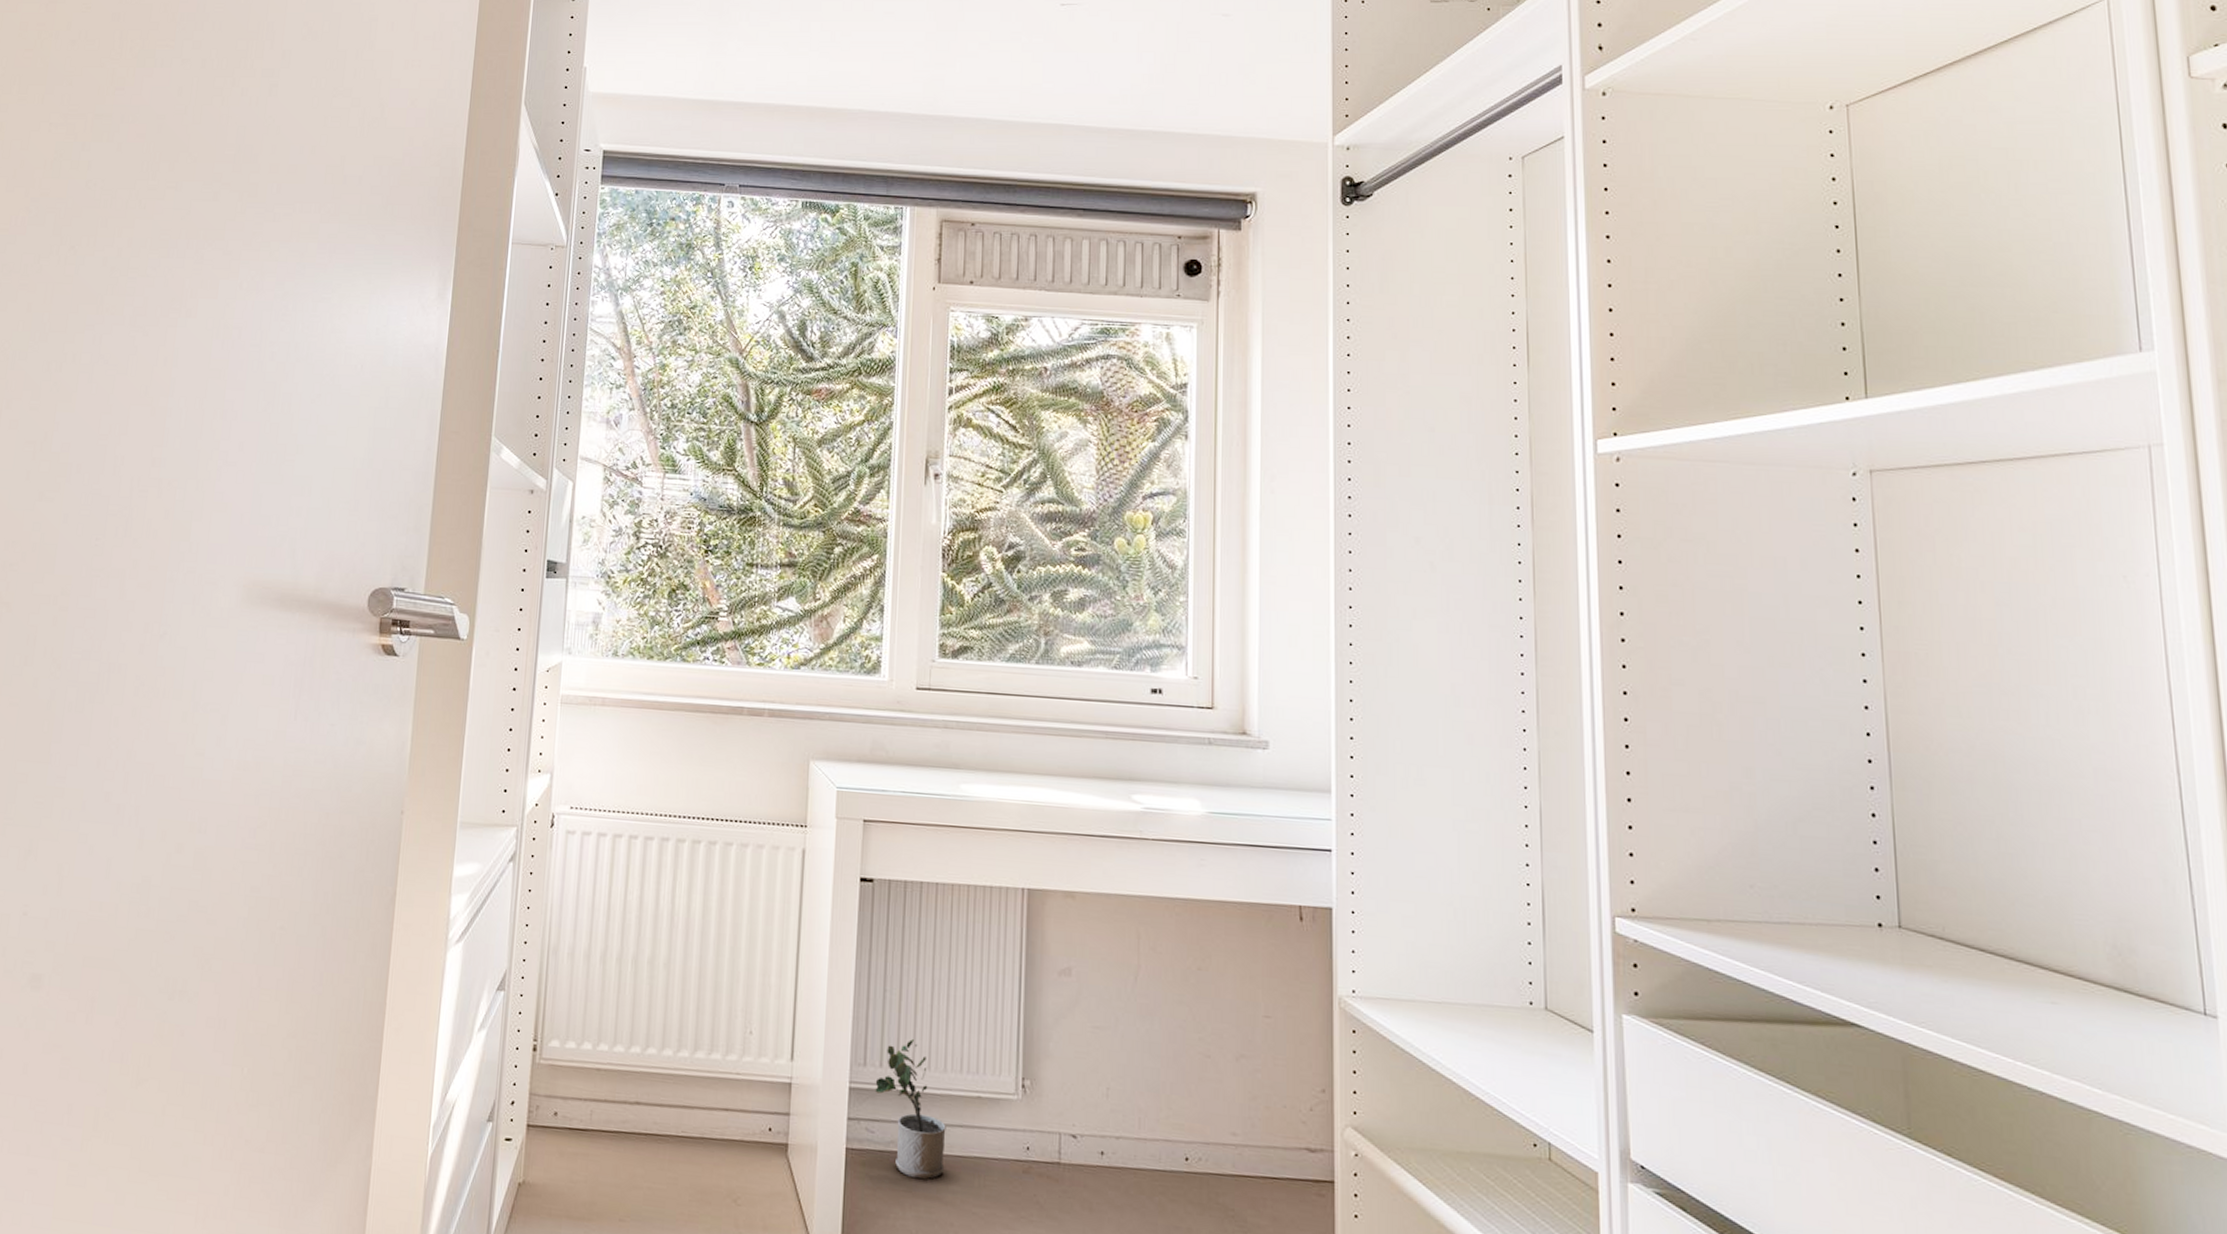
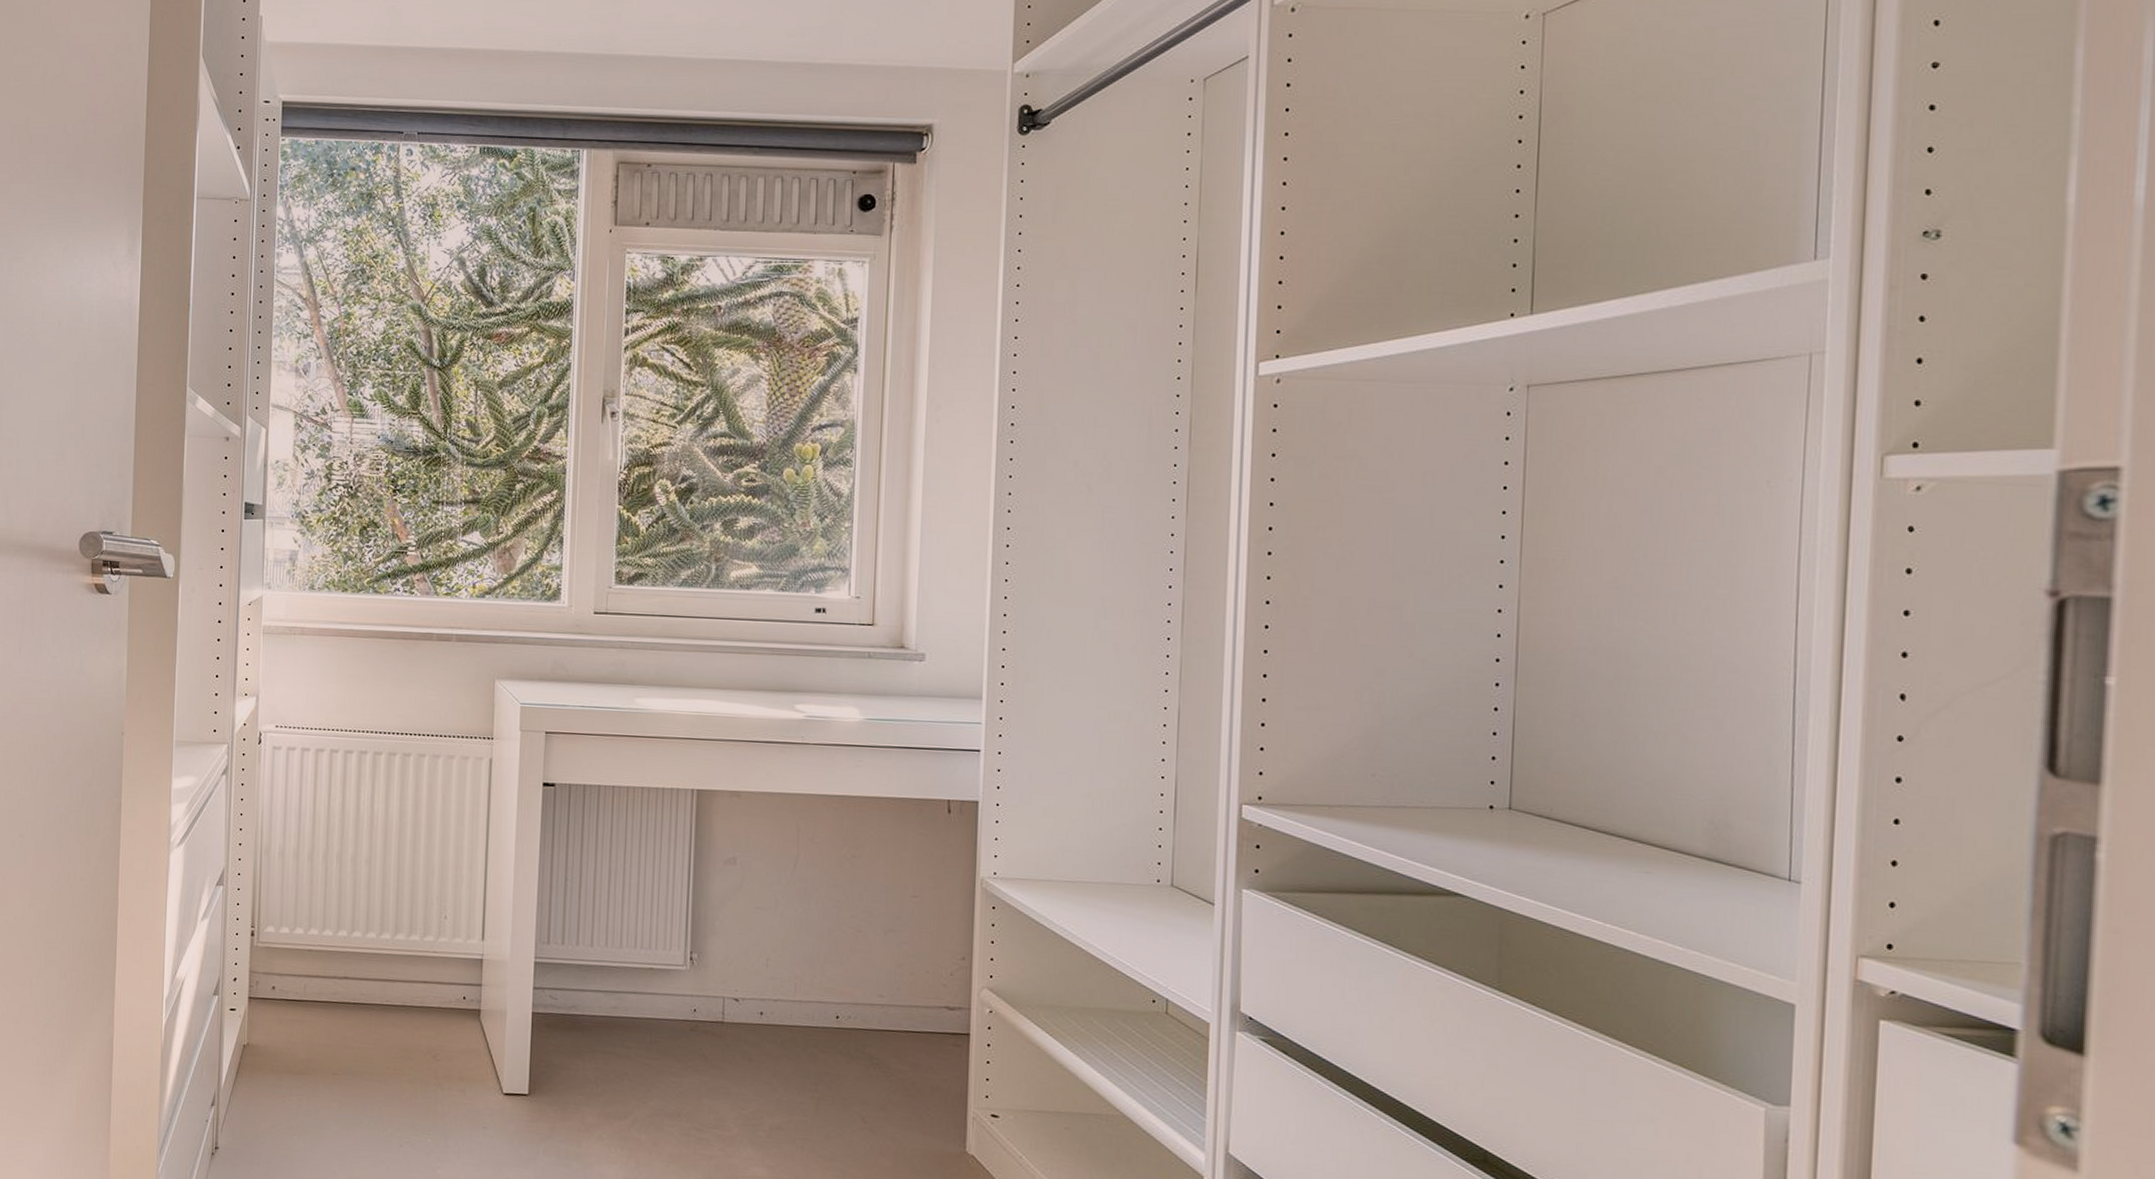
potted plant: present [875,1038,946,1179] -> none [557,920,622,1037]

